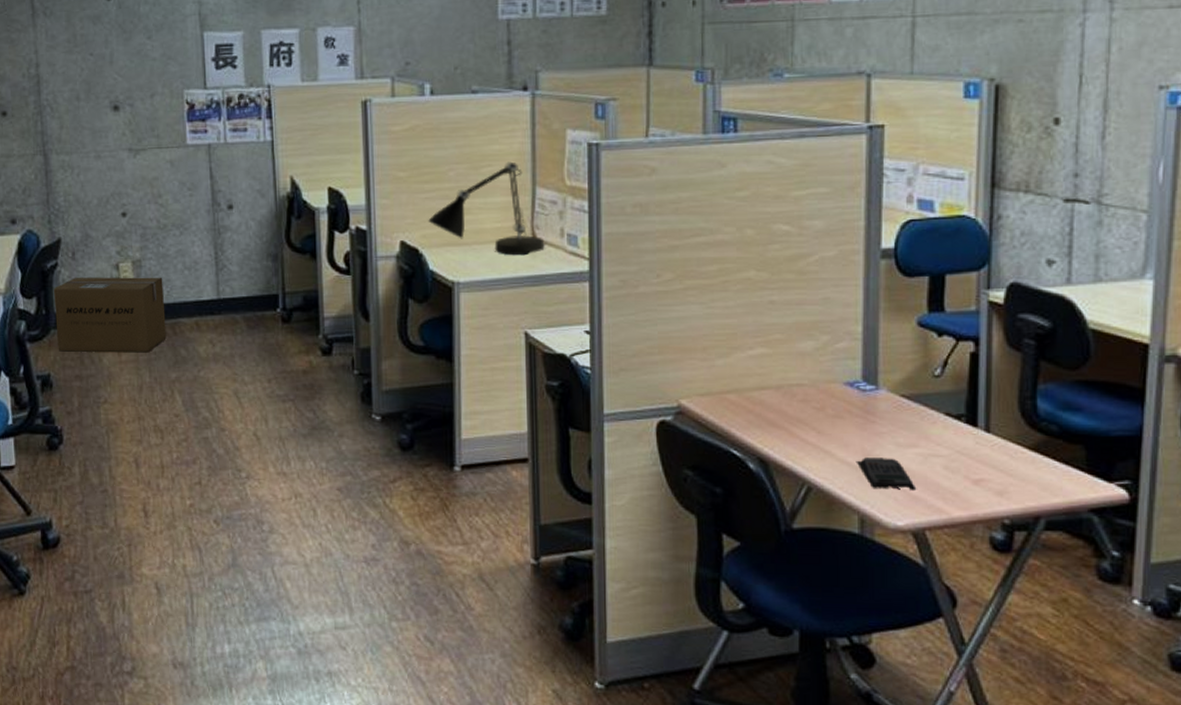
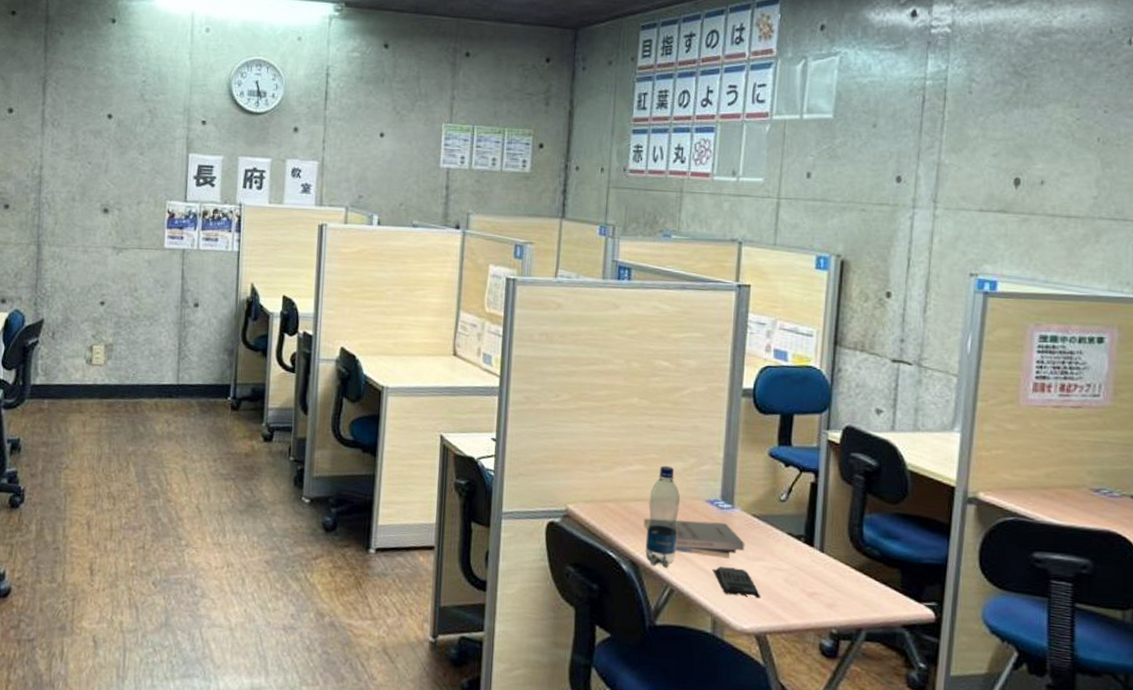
box: present [53,277,167,353] -> none [29,355,130,427]
desk lamp: present [428,161,546,255] -> none [366,287,465,368]
books: none [770,407,894,448] -> present [643,518,745,559]
bottle: none [775,346,814,463] -> present [645,465,681,568]

